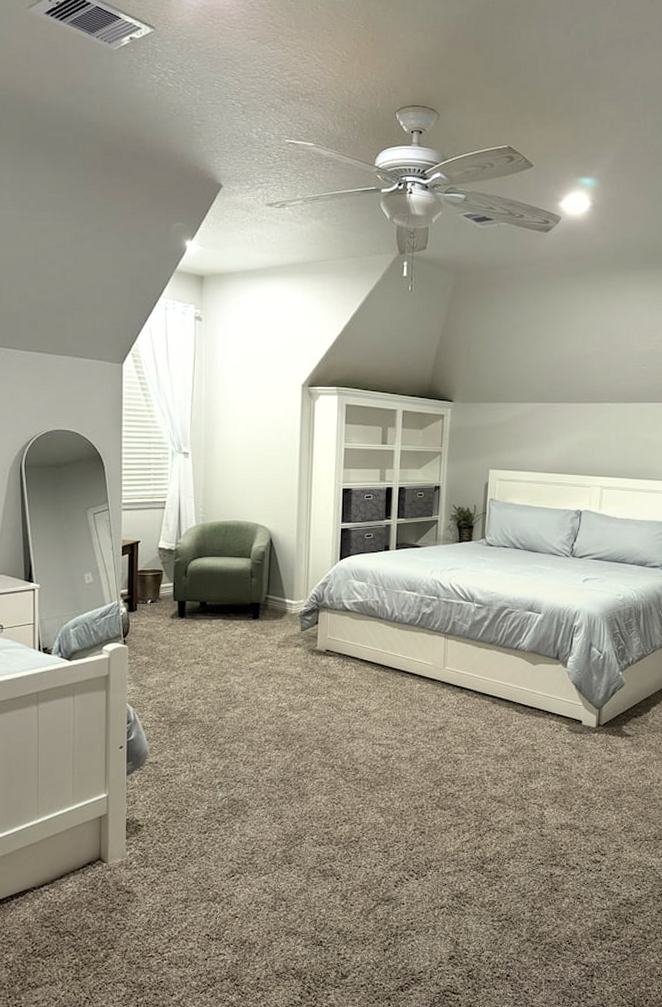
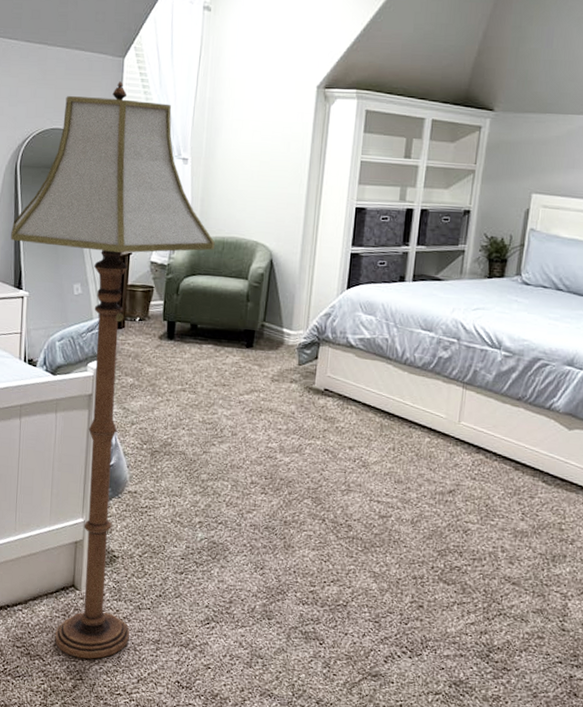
floor lamp: none [19,385,218,928] -> present [11,81,215,659]

